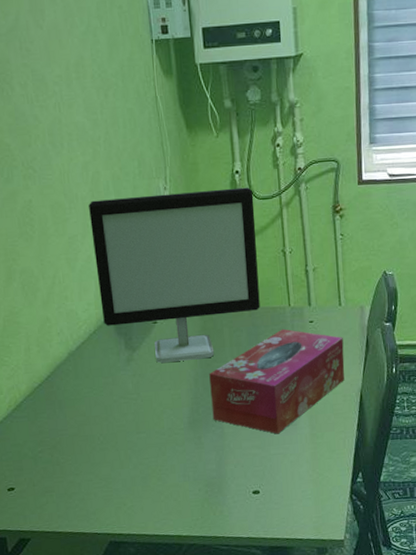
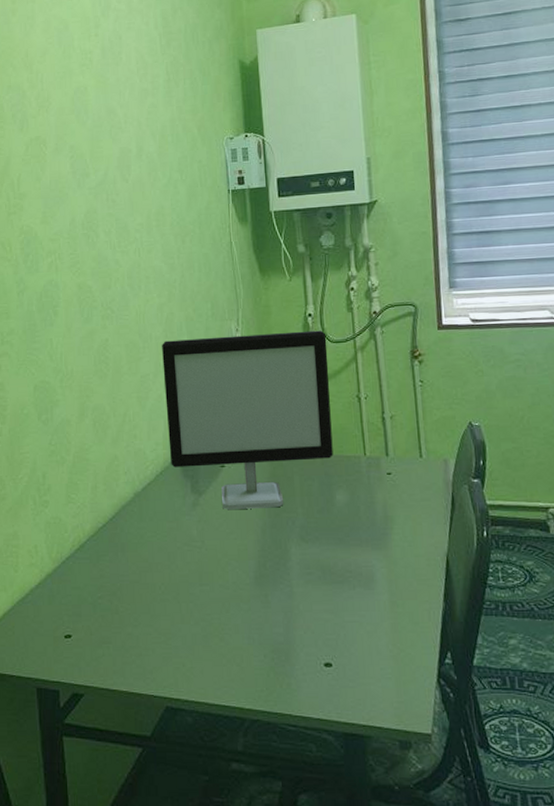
tissue box: present [209,329,345,434] -> none [278,480,428,599]

